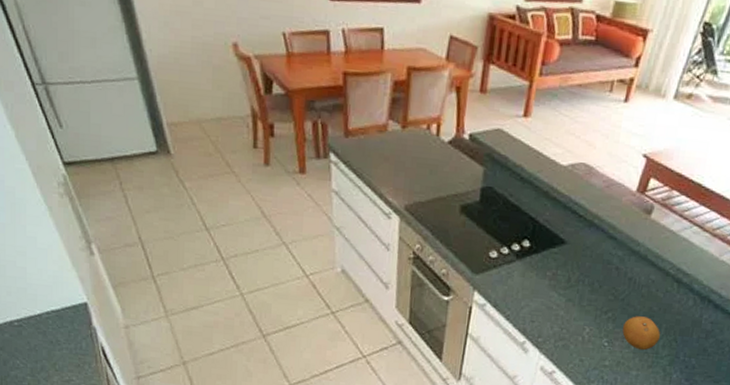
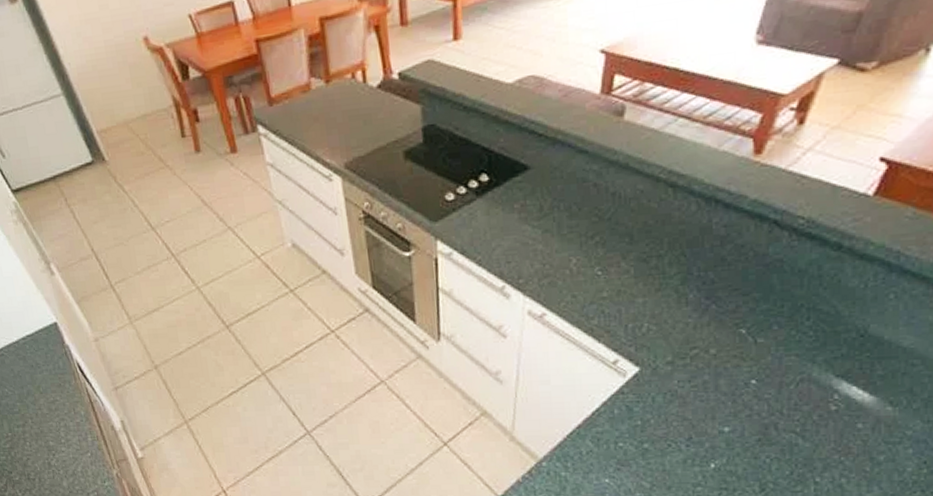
fruit: present [622,316,661,351] -> none [616,233,664,273]

